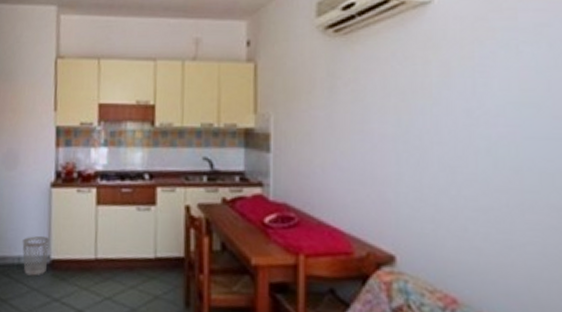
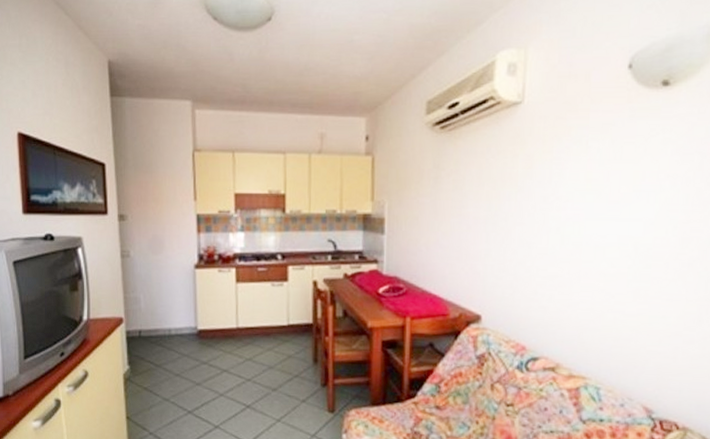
wastebasket: present [22,235,50,276] -> none [171,310,196,344]

